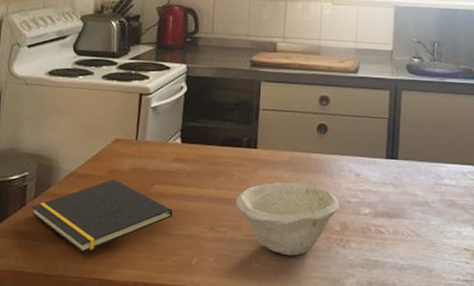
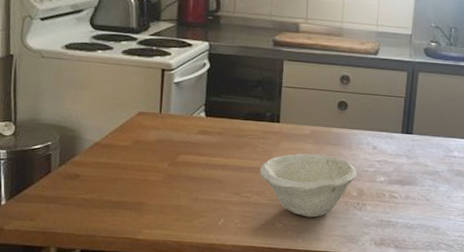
notepad: present [32,179,173,253] -> none [58,149,200,216]

